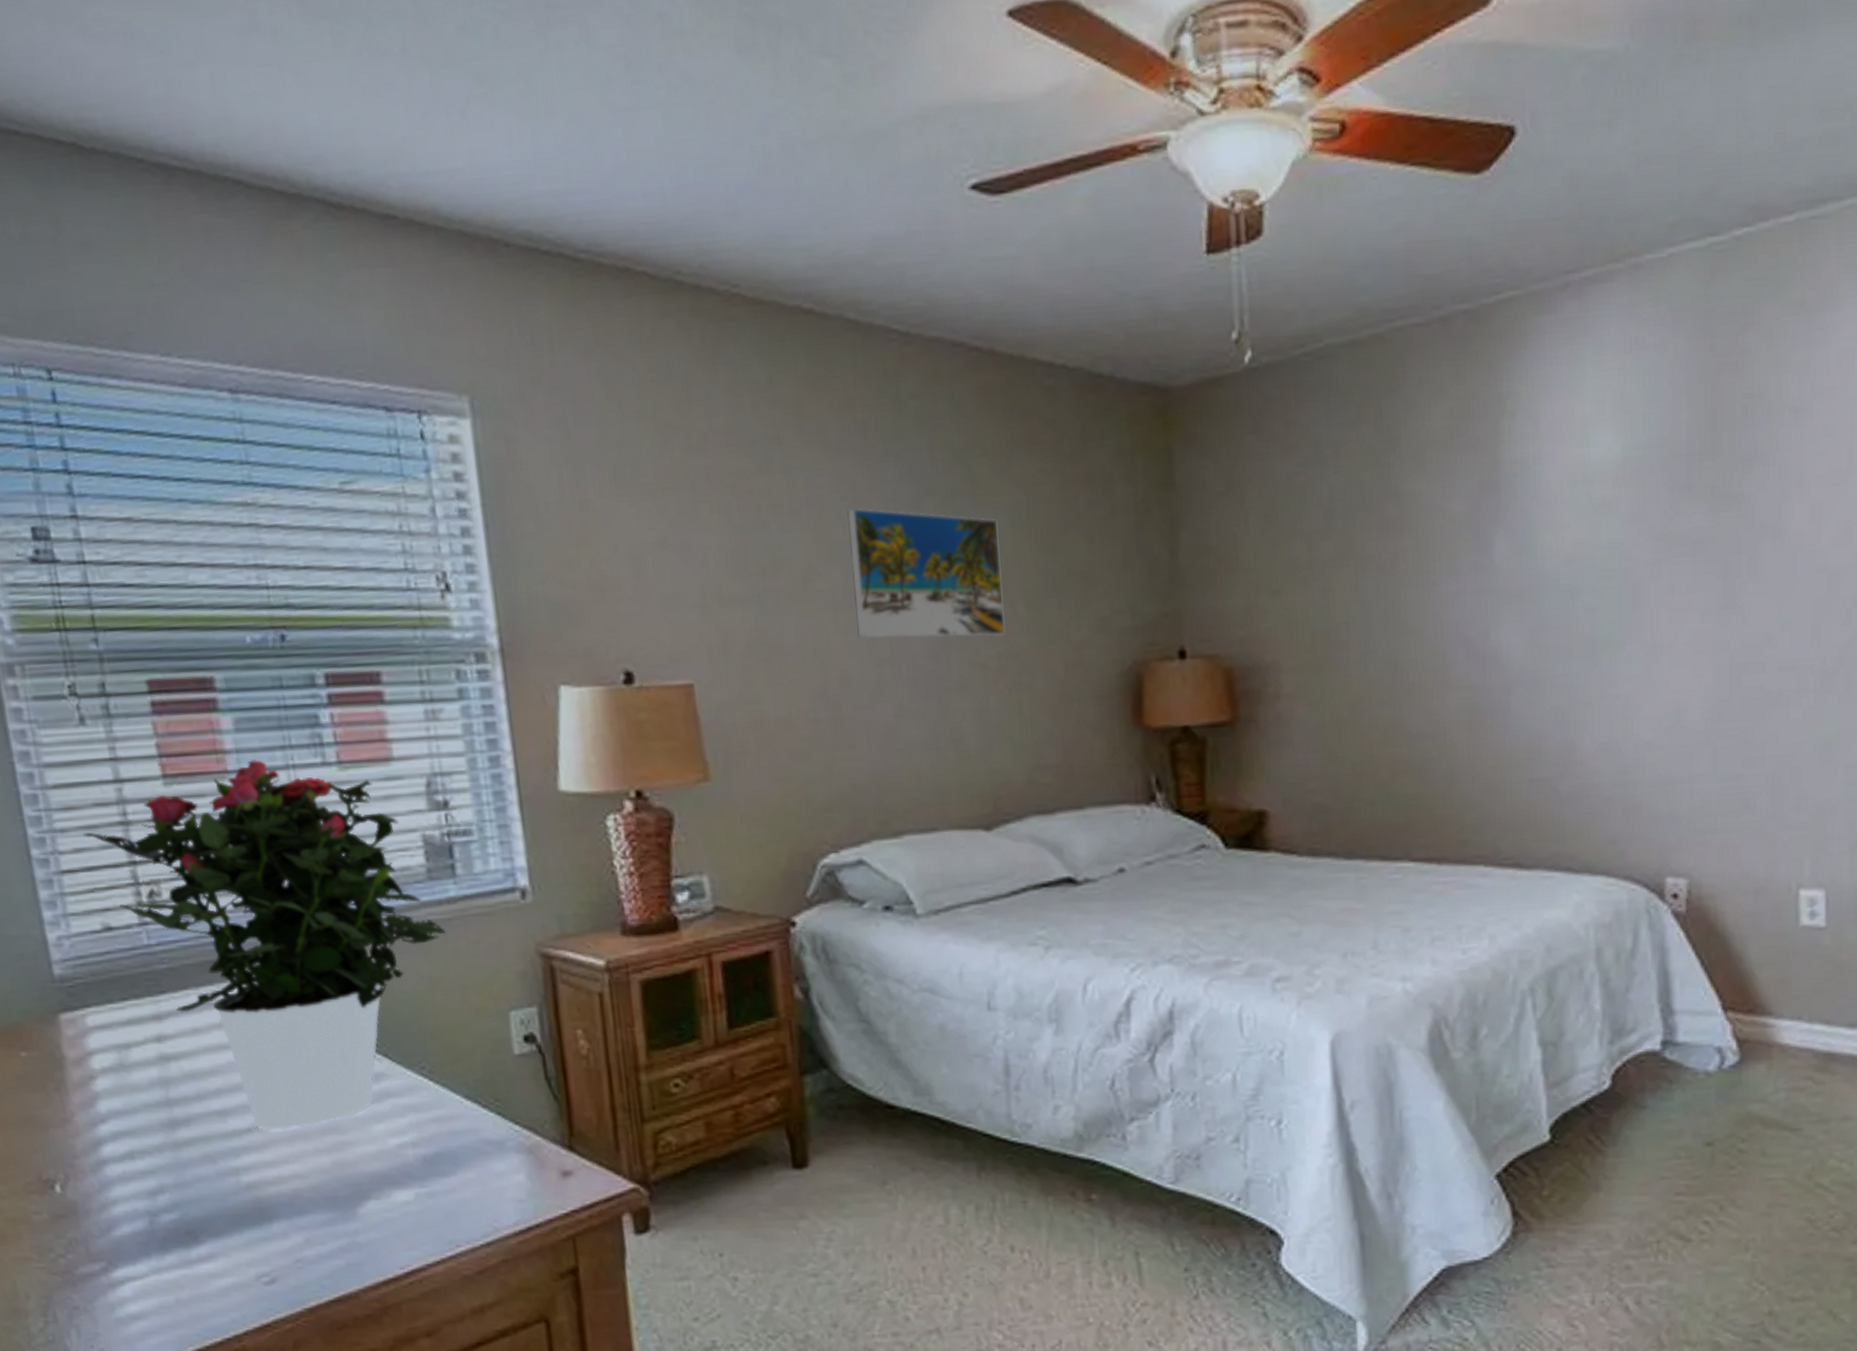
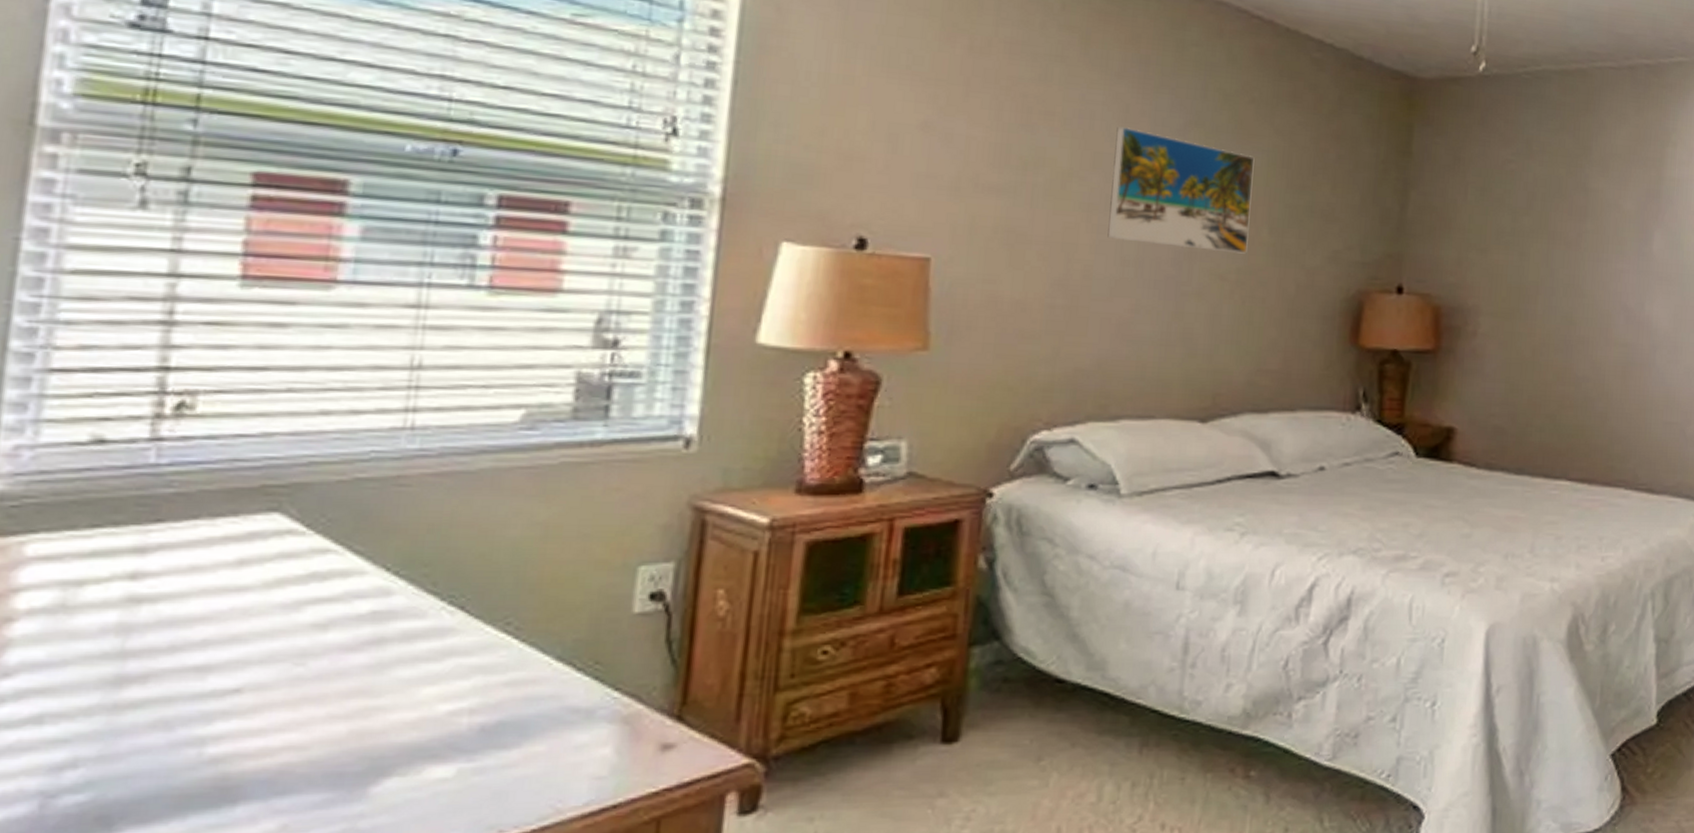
potted flower: present [82,760,446,1131] -> none [98,272,580,692]

